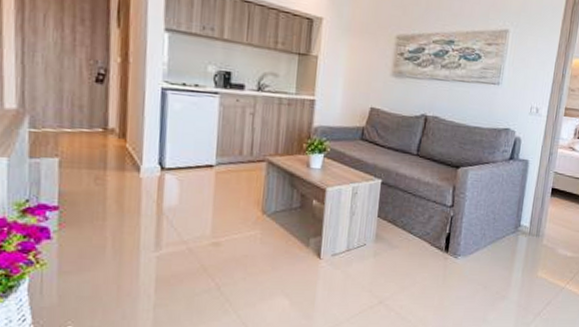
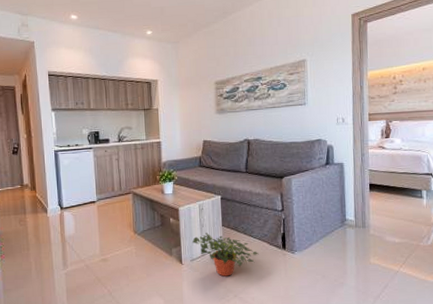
potted plant: none [337,223,417,278] -> present [192,233,259,277]

